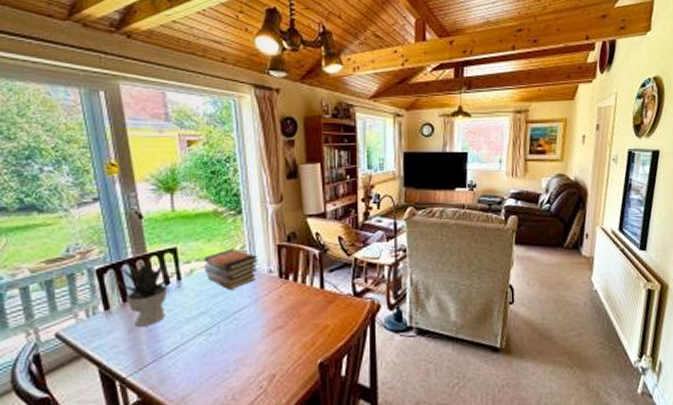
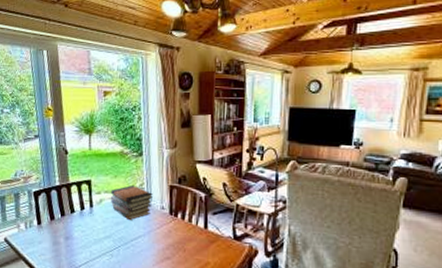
potted plant: present [117,256,177,327] -> none [47,185,90,242]

